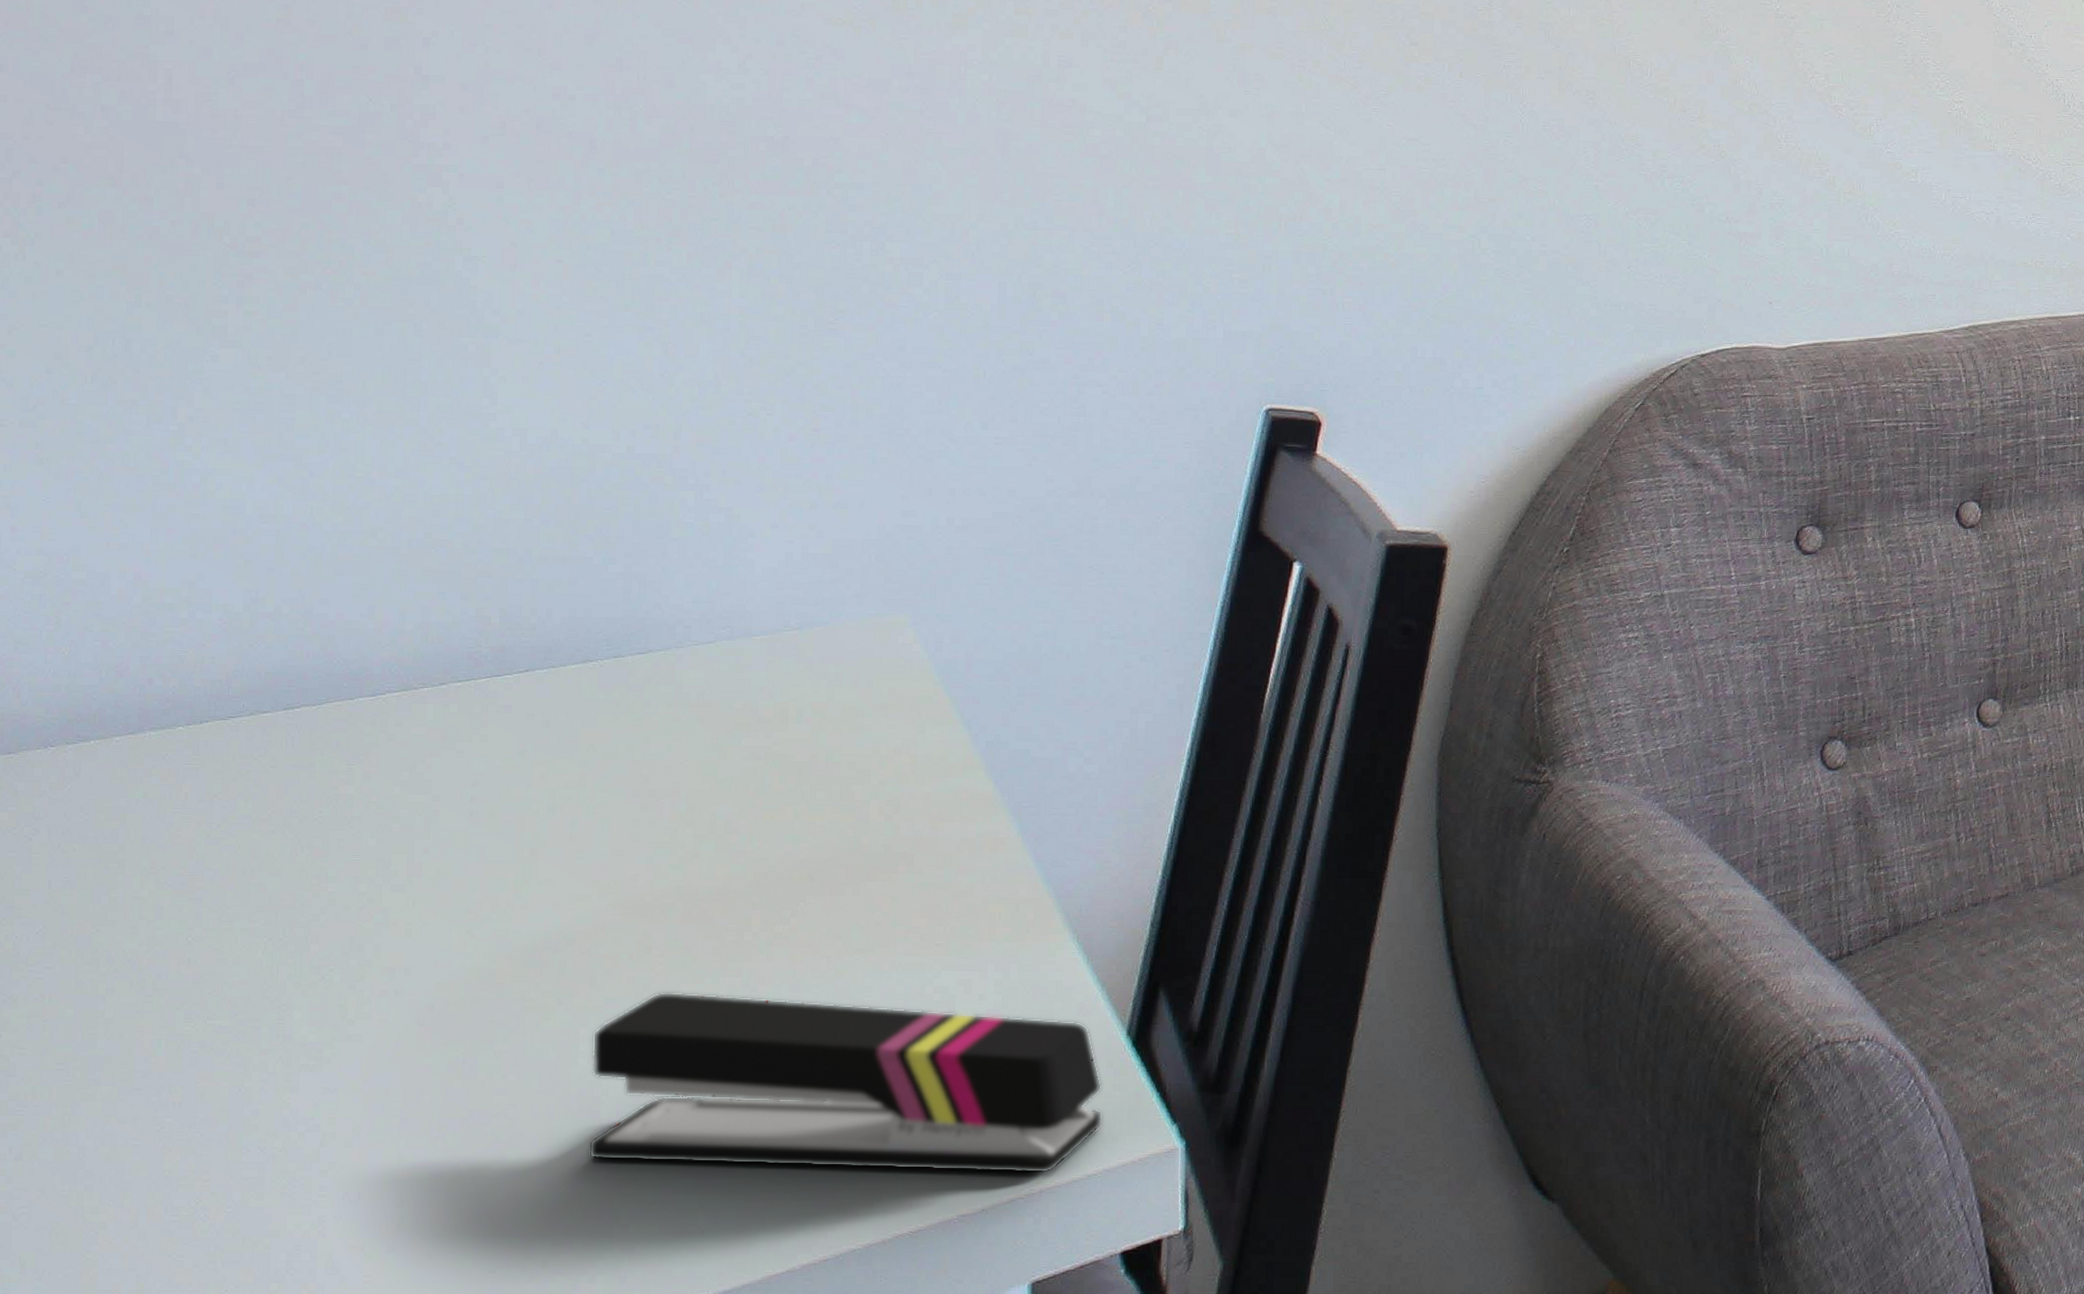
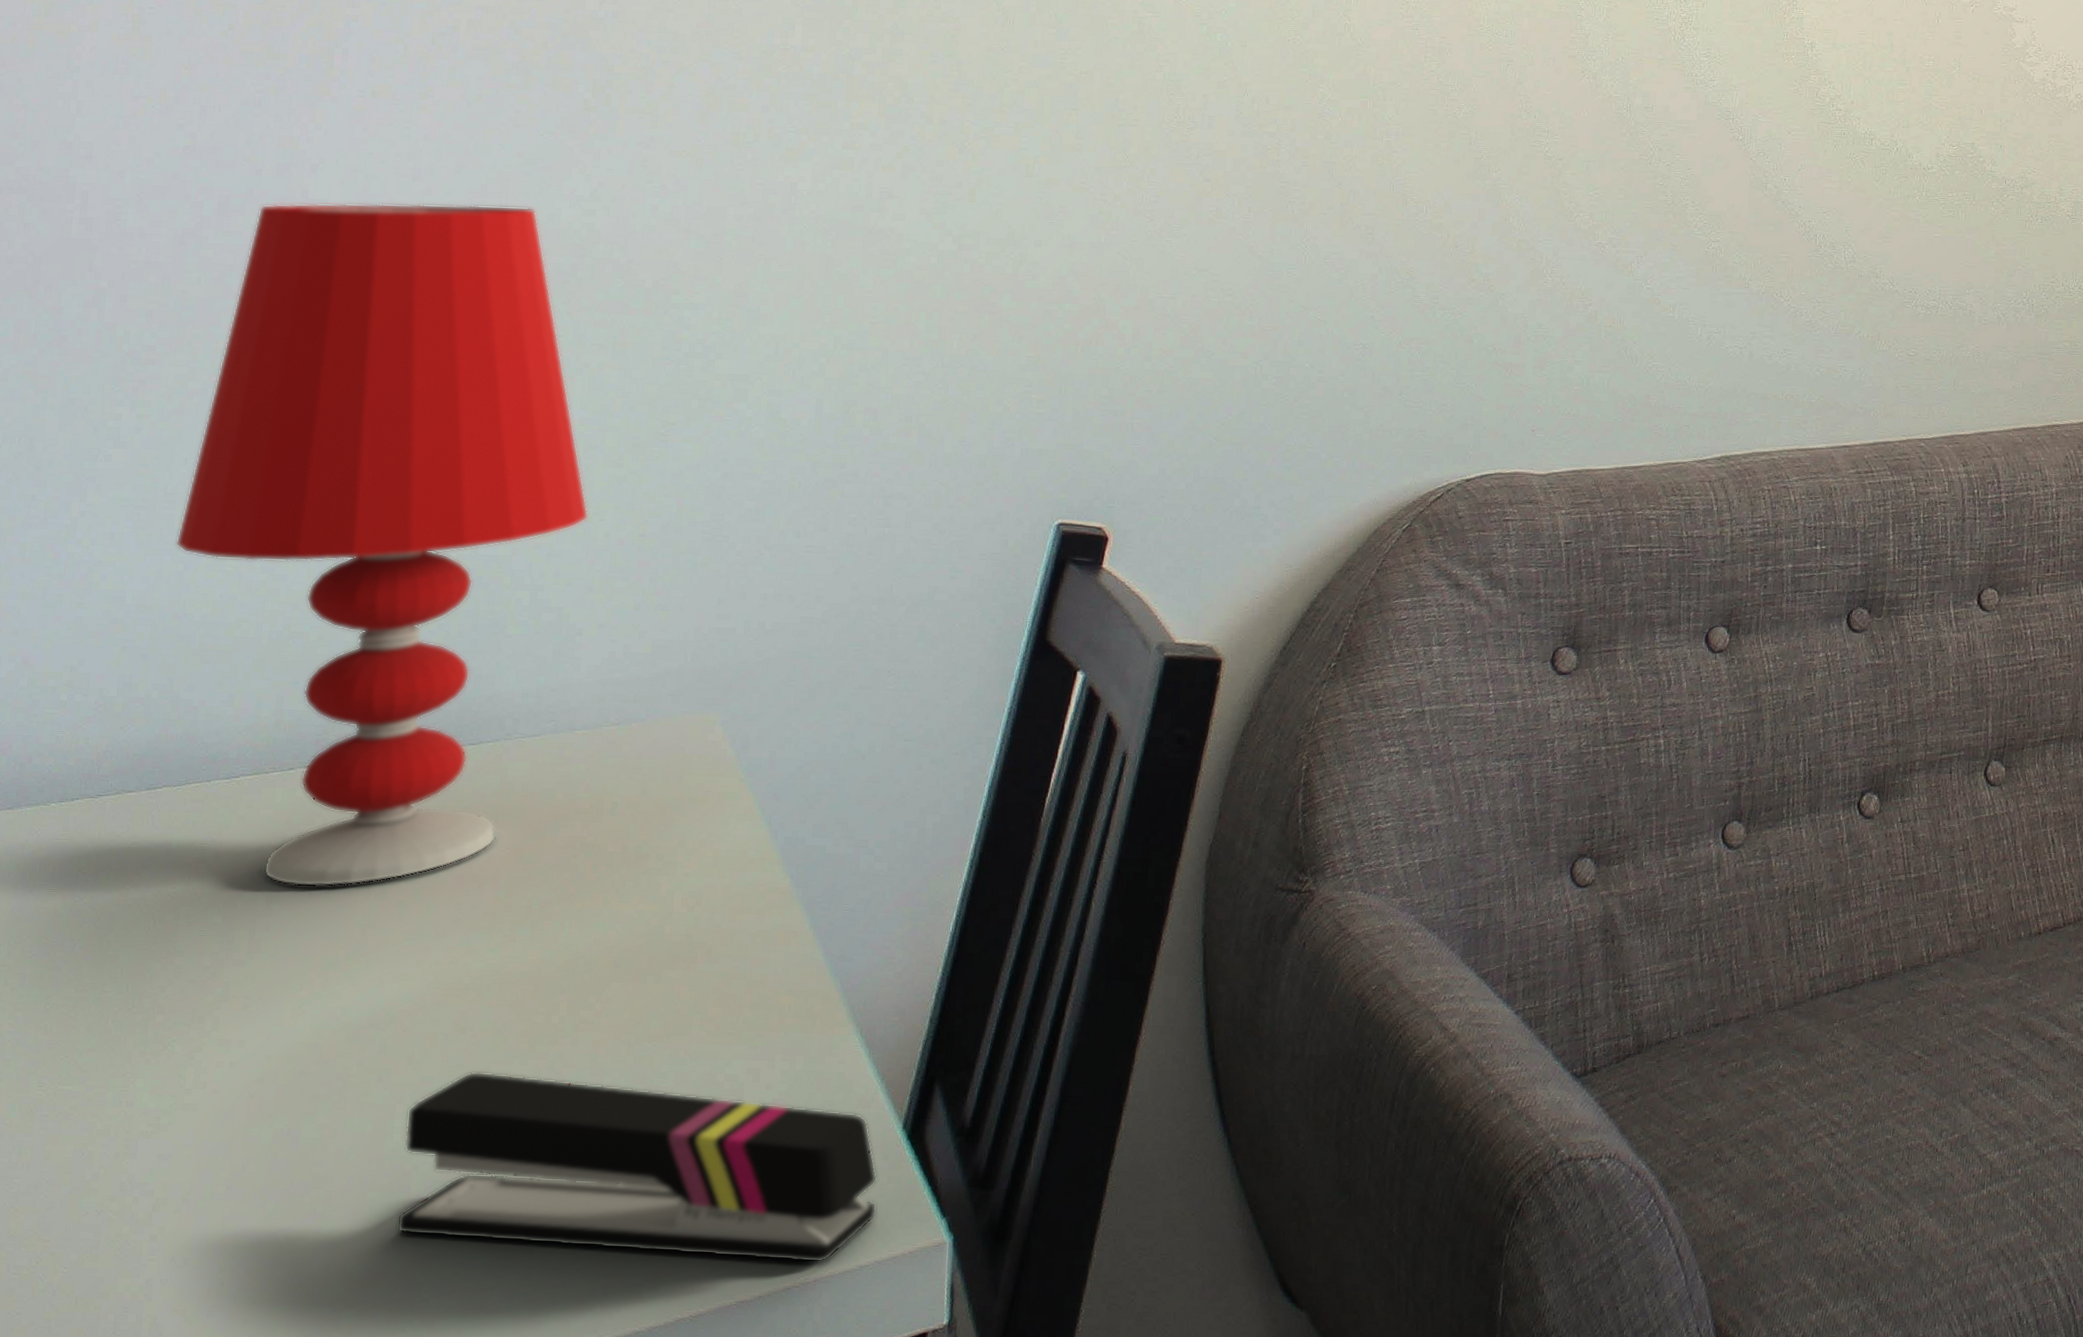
table lamp: none [298,79,755,807] -> present [175,203,589,887]

